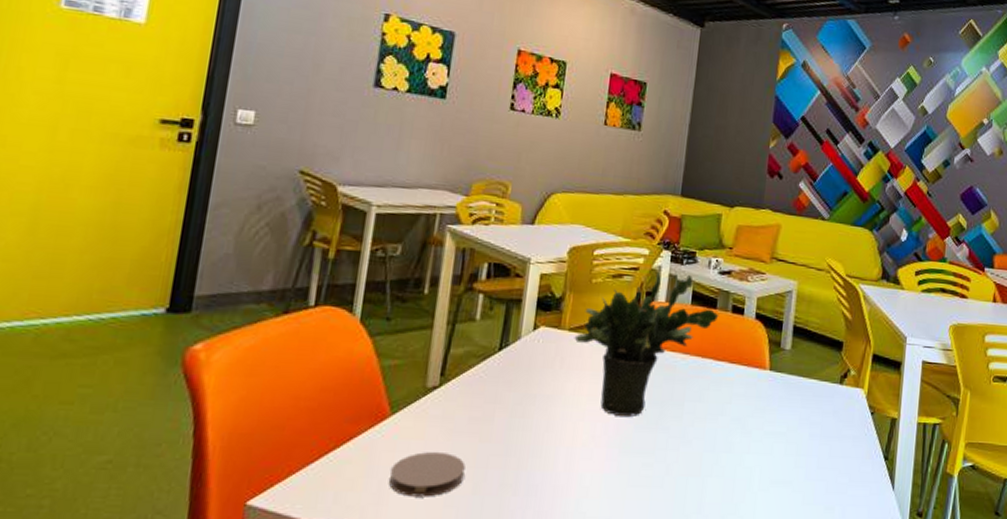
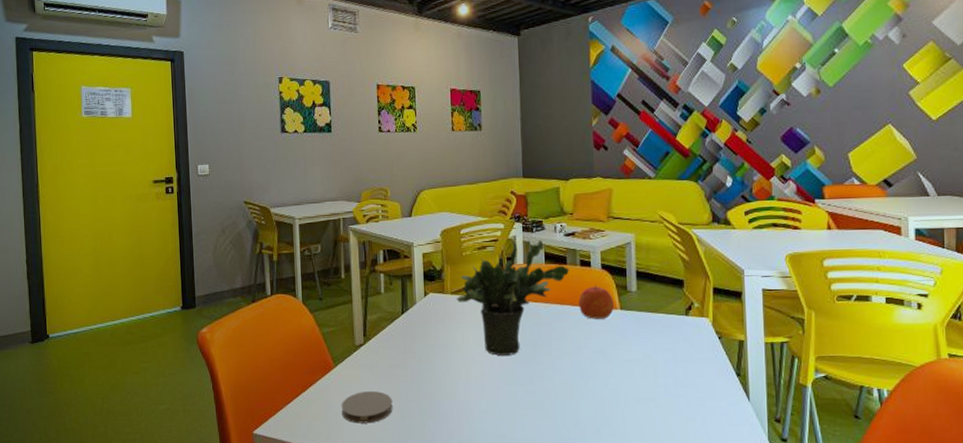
apple: none [723,337,764,380] -> present [579,285,614,319]

